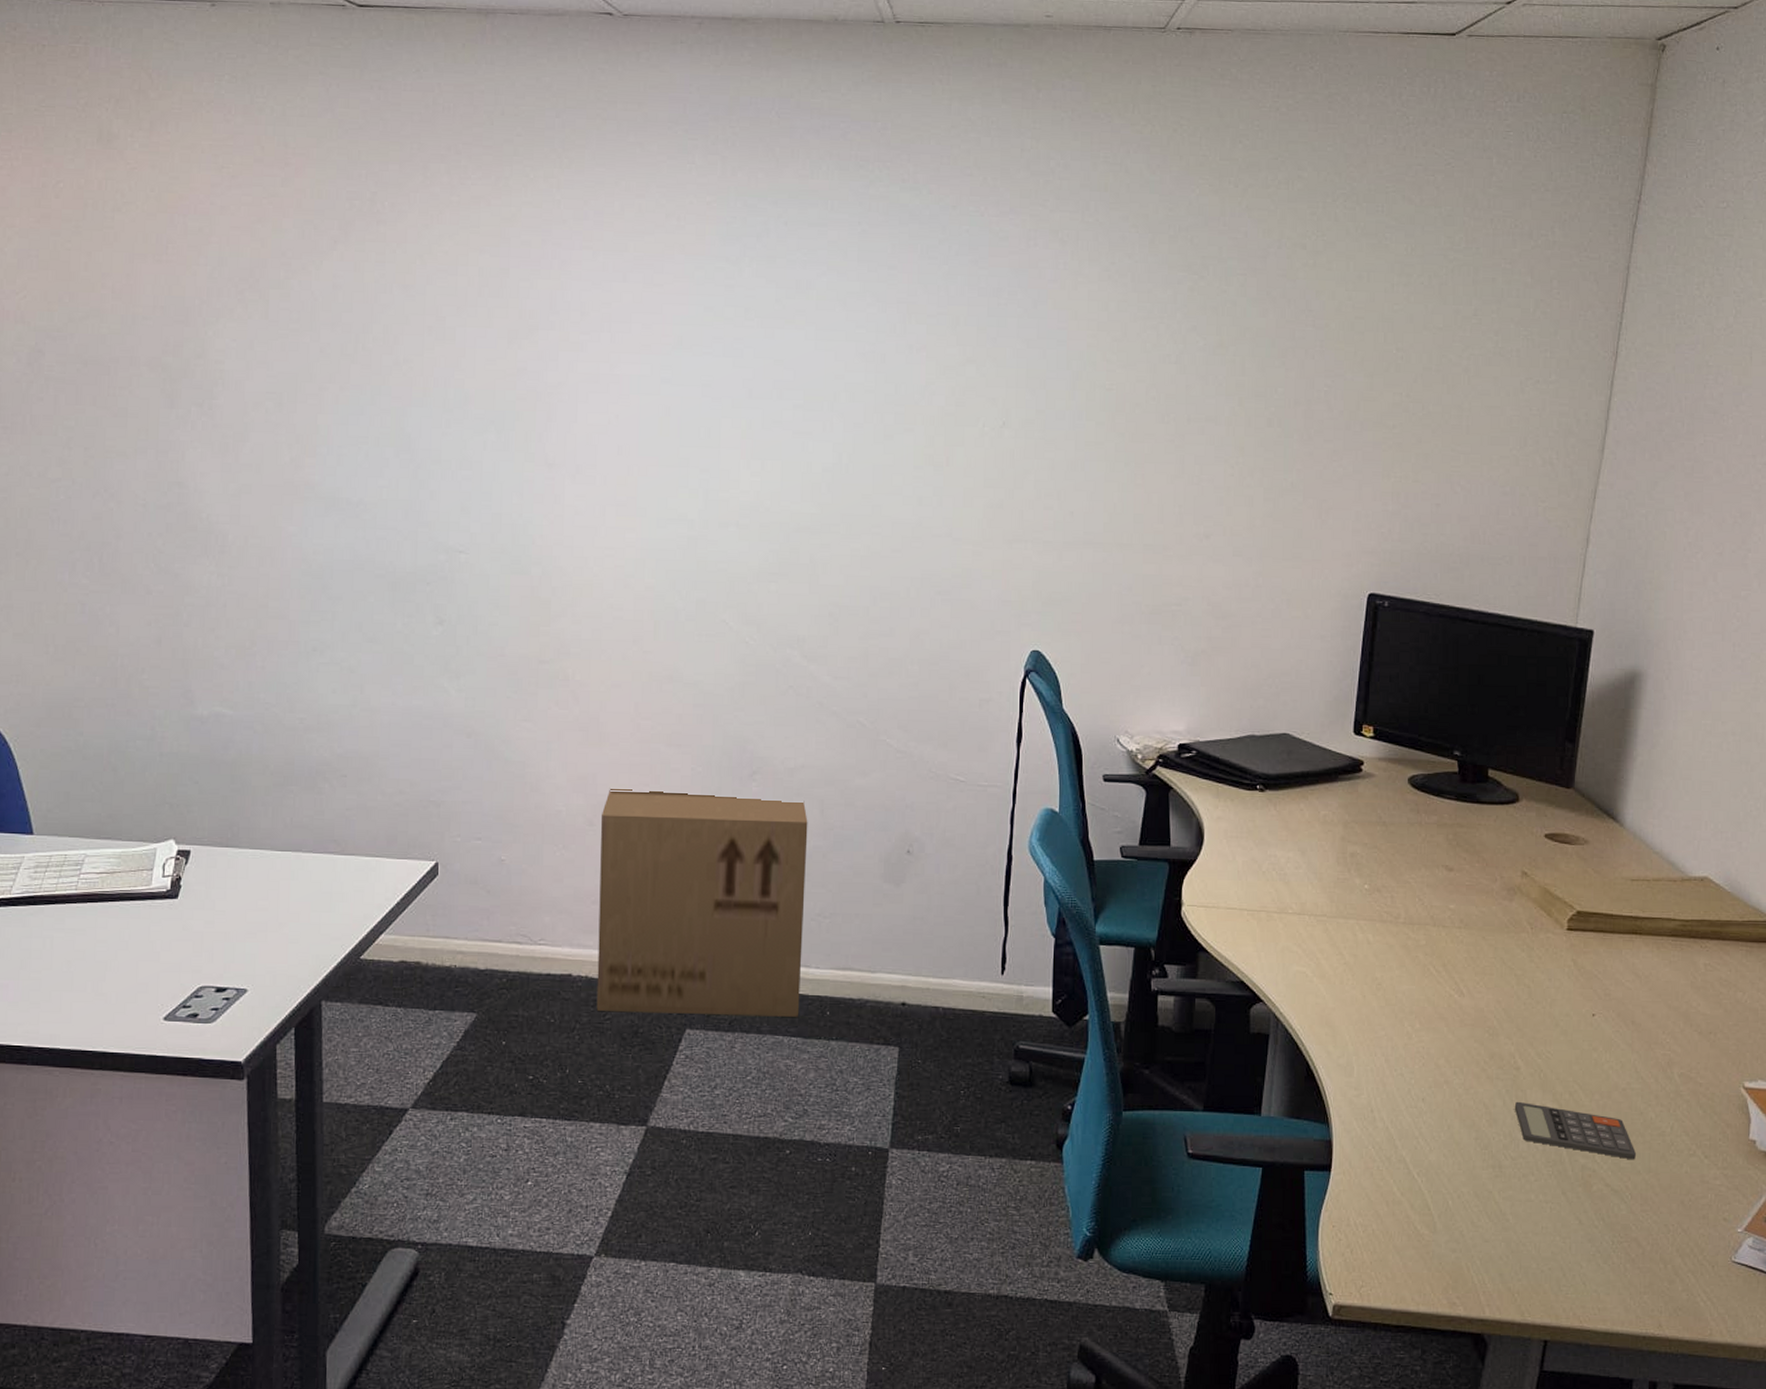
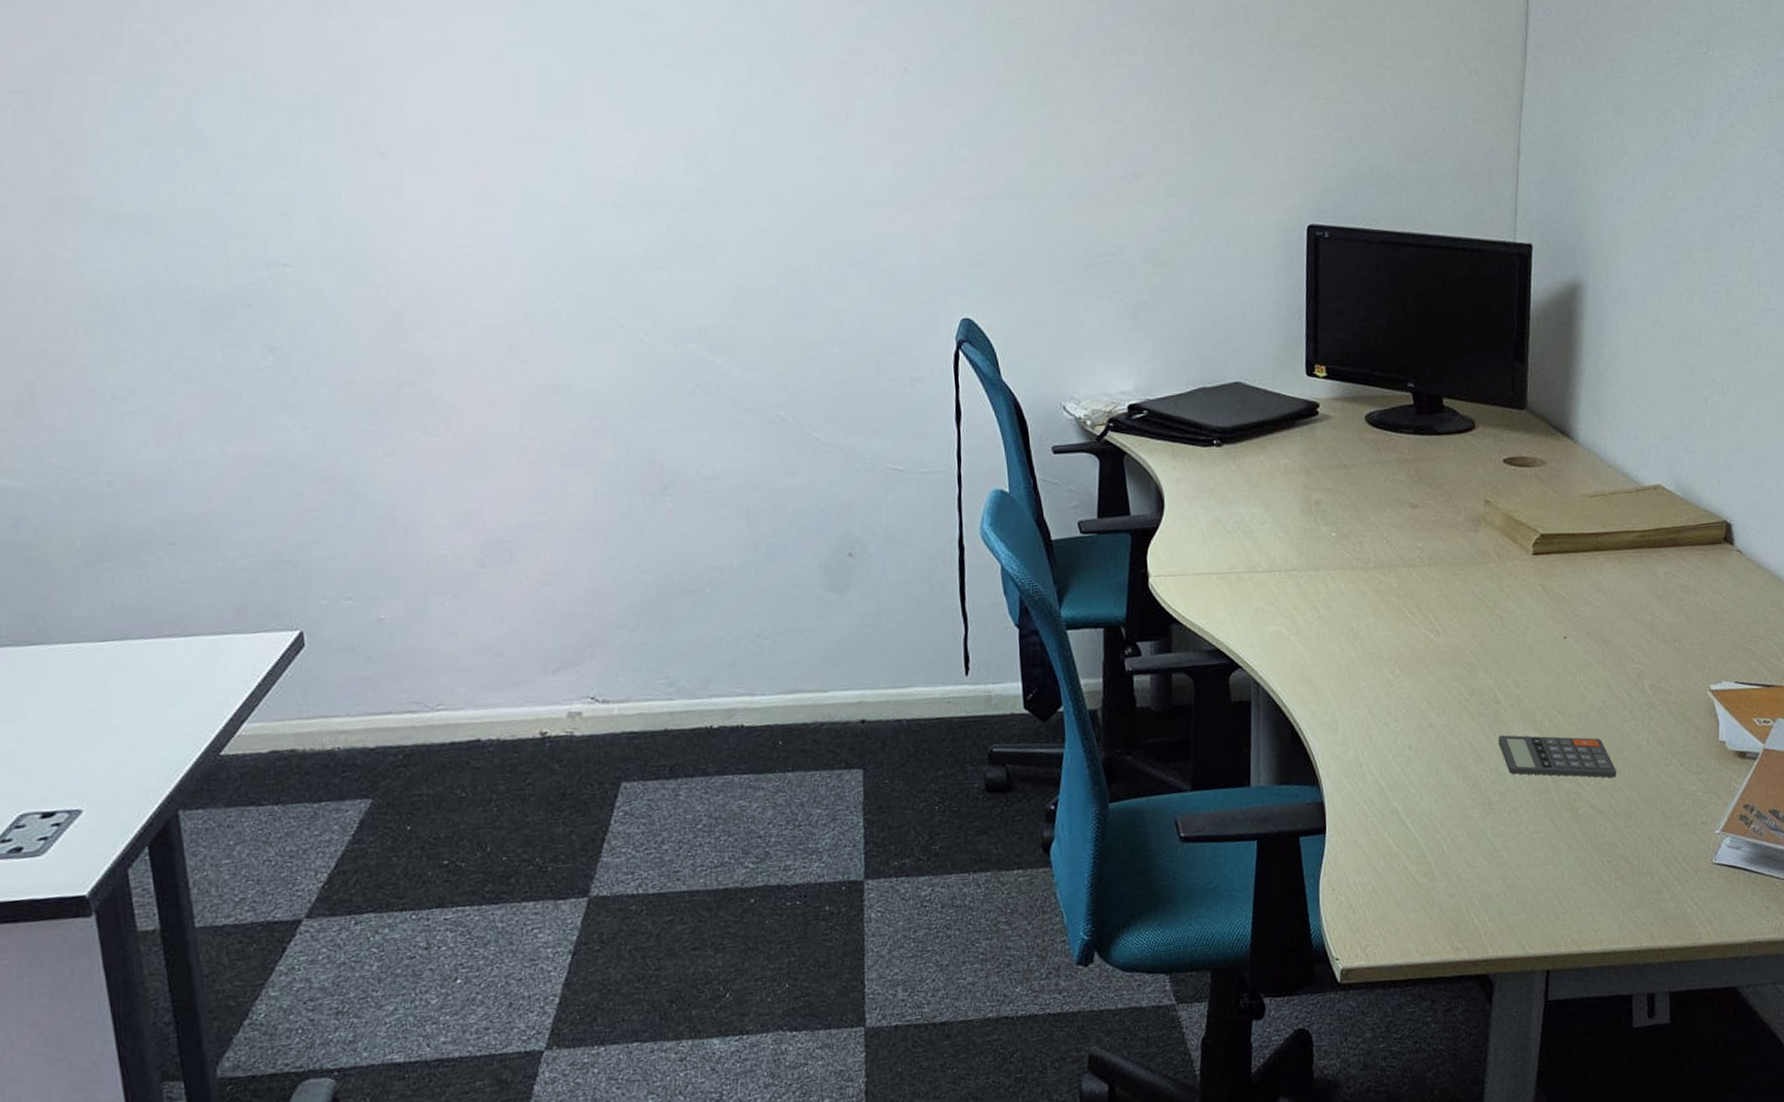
cardboard box: present [596,789,808,1017] -> none [493,511,749,776]

